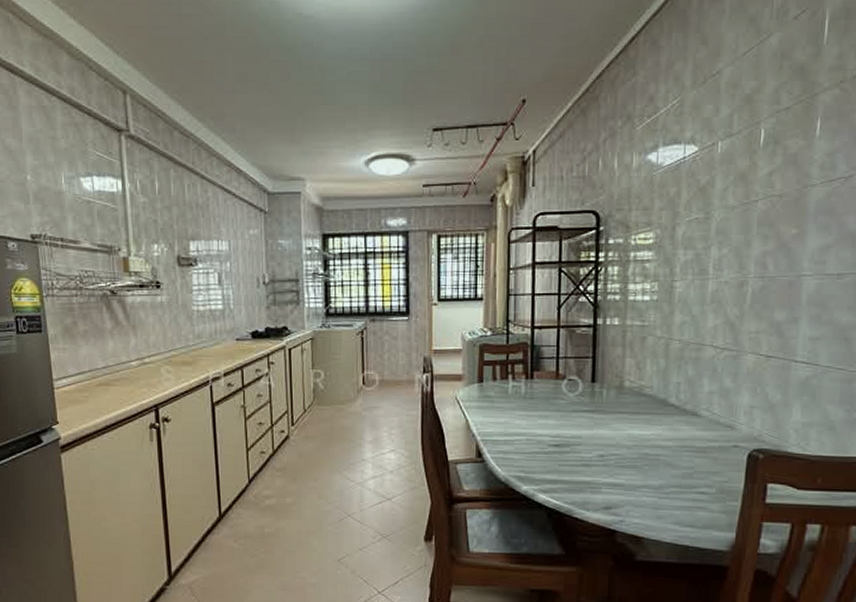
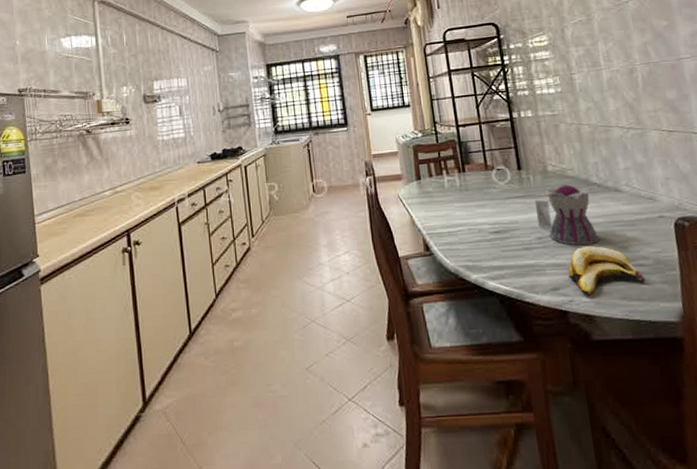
teapot: none [603,403,677,468] -> present [535,184,601,246]
banana: none [624,469,705,516] -> present [568,246,646,294]

